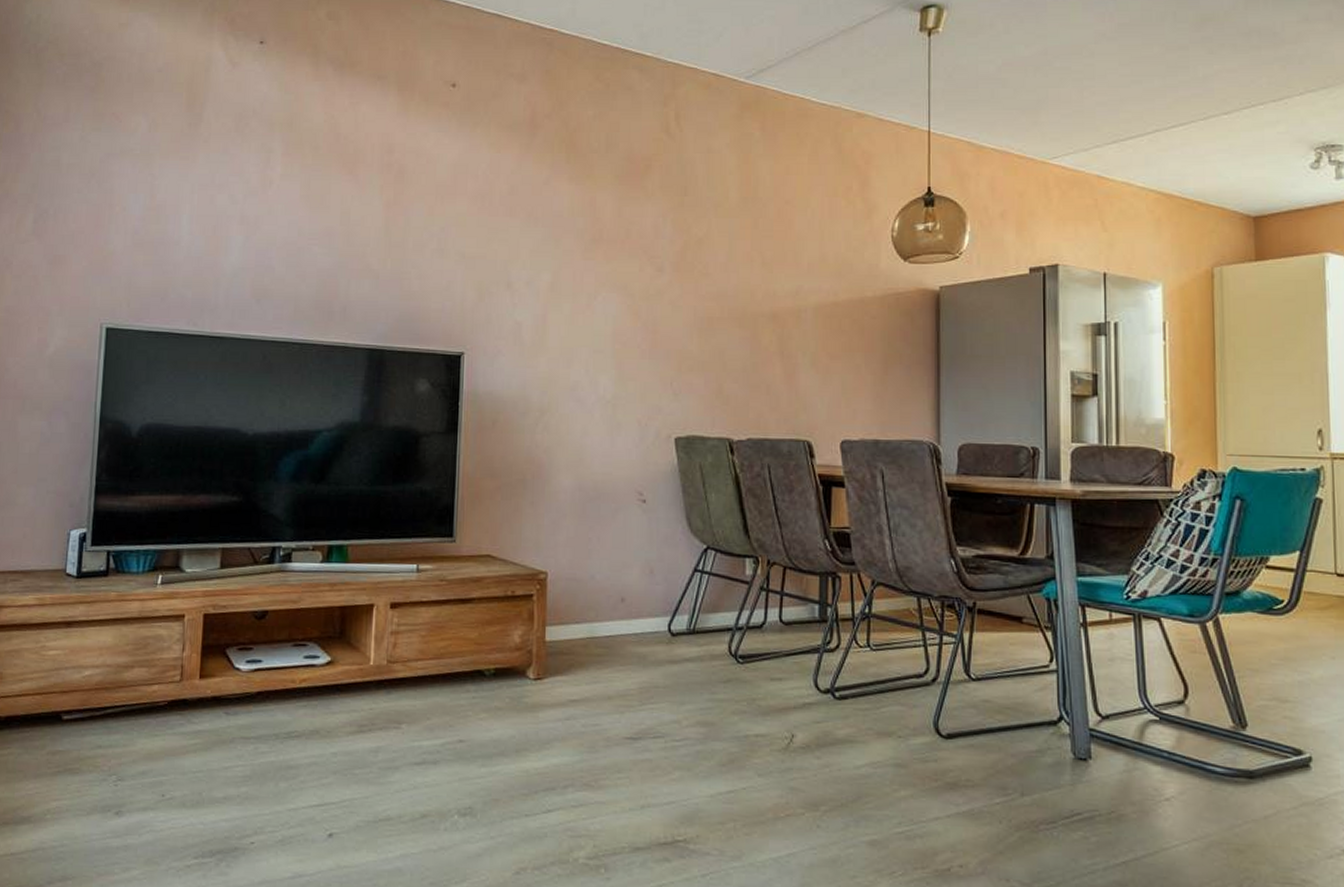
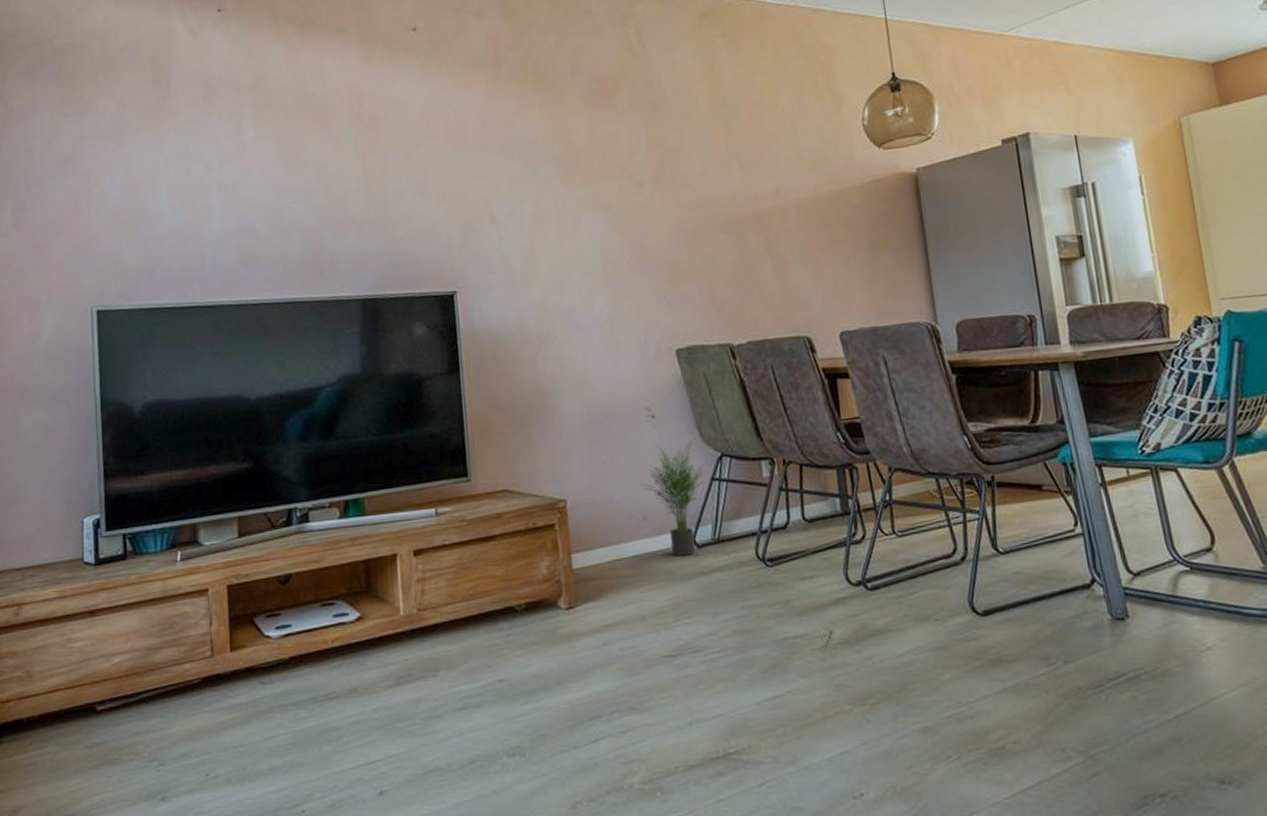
potted plant: none [623,528,690,642] -> present [641,438,706,556]

